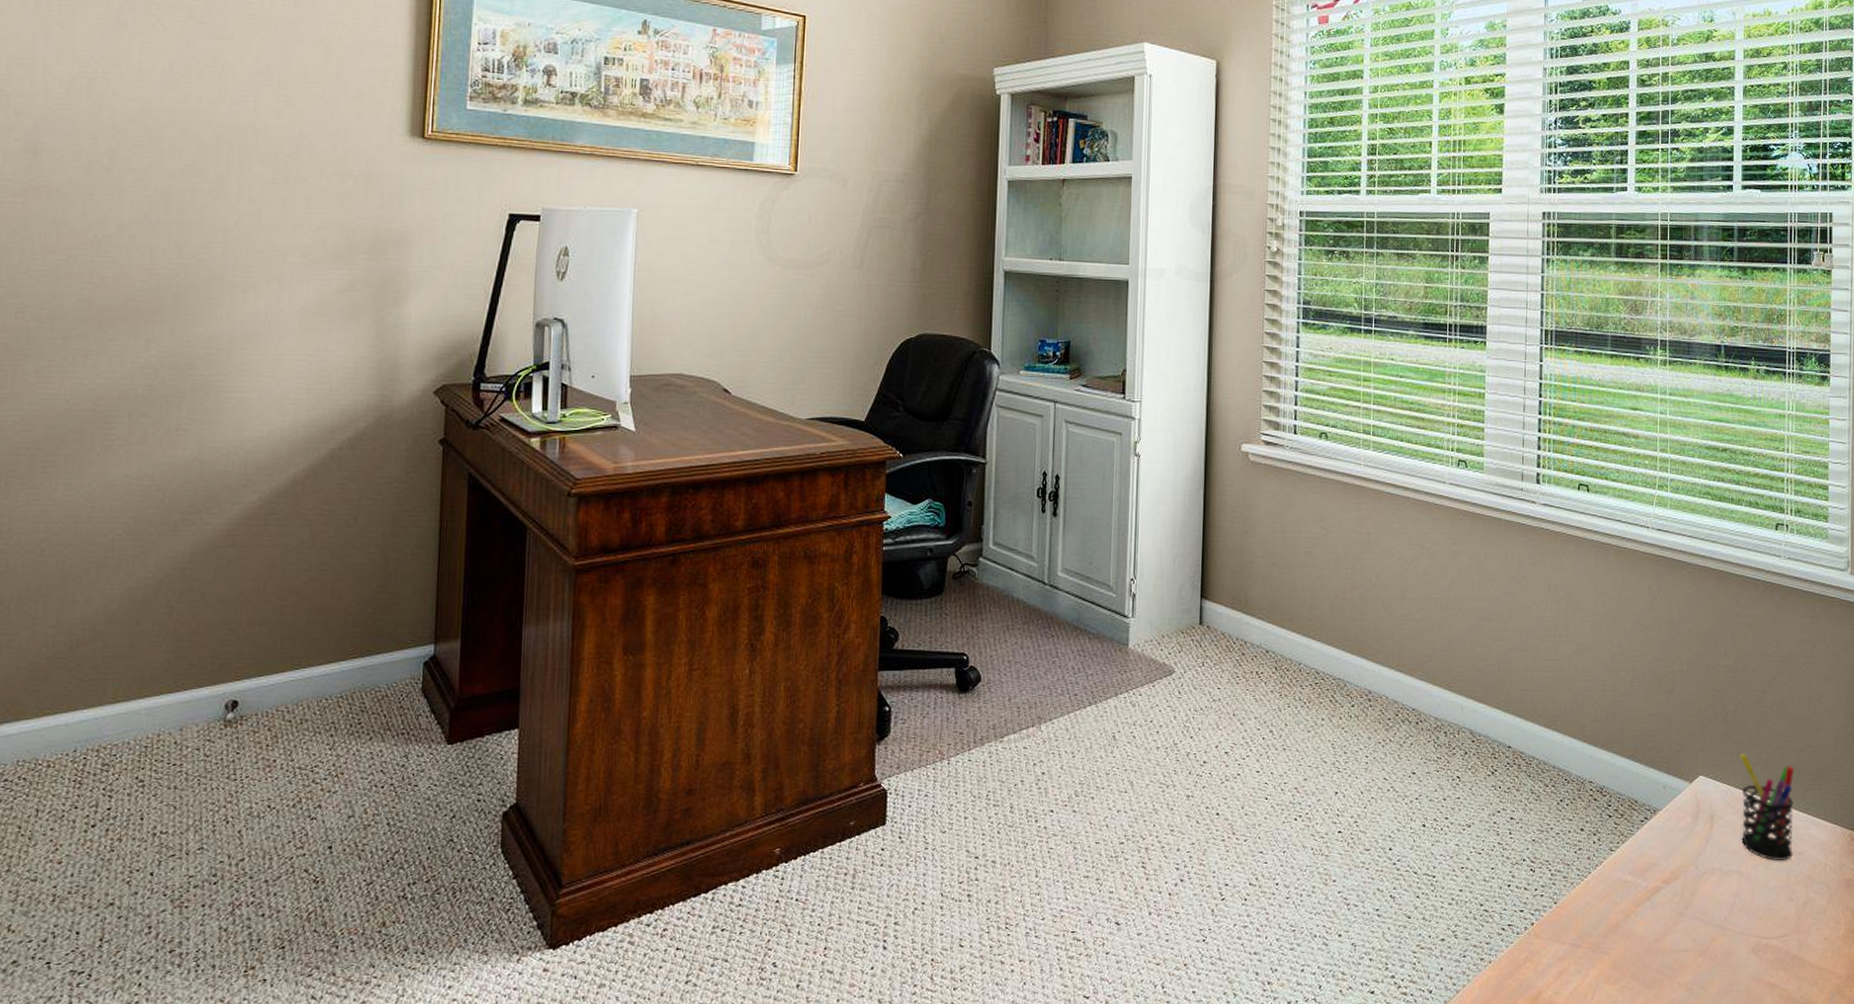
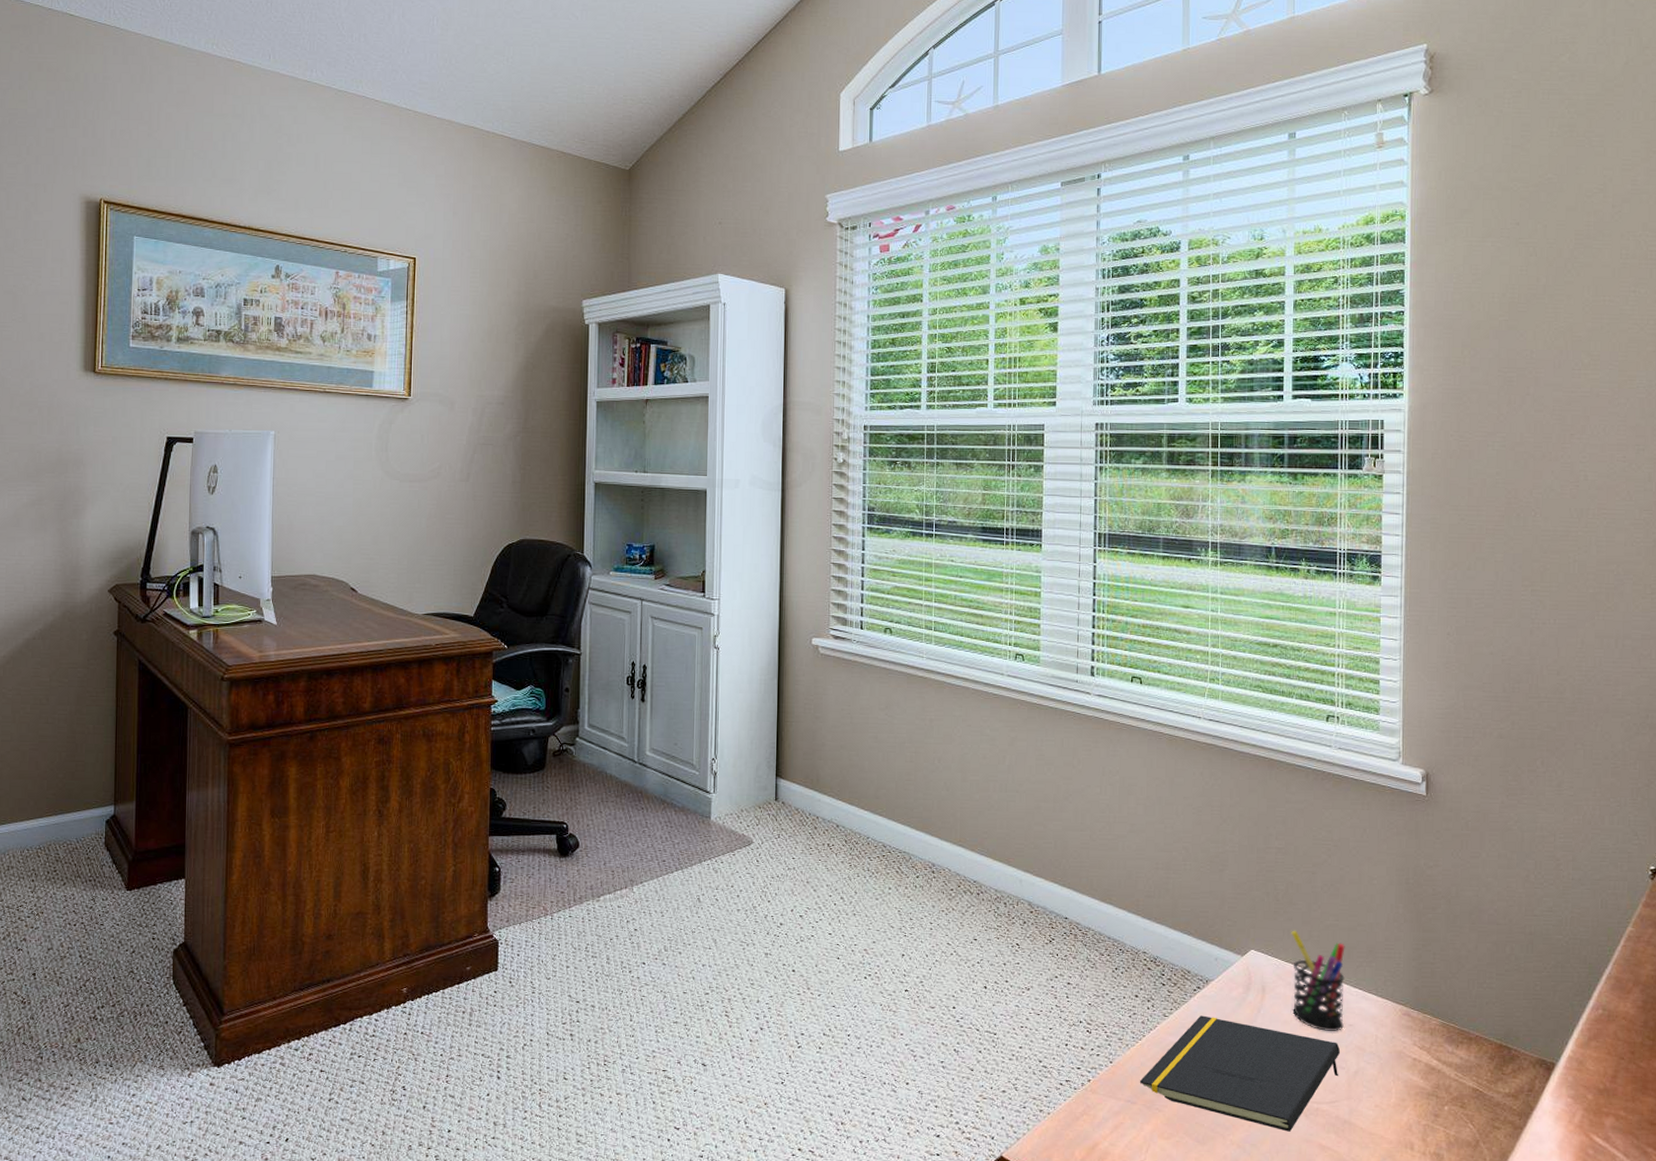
notepad: none [1584,848,1789,971] -> present [1139,1015,1340,1132]

